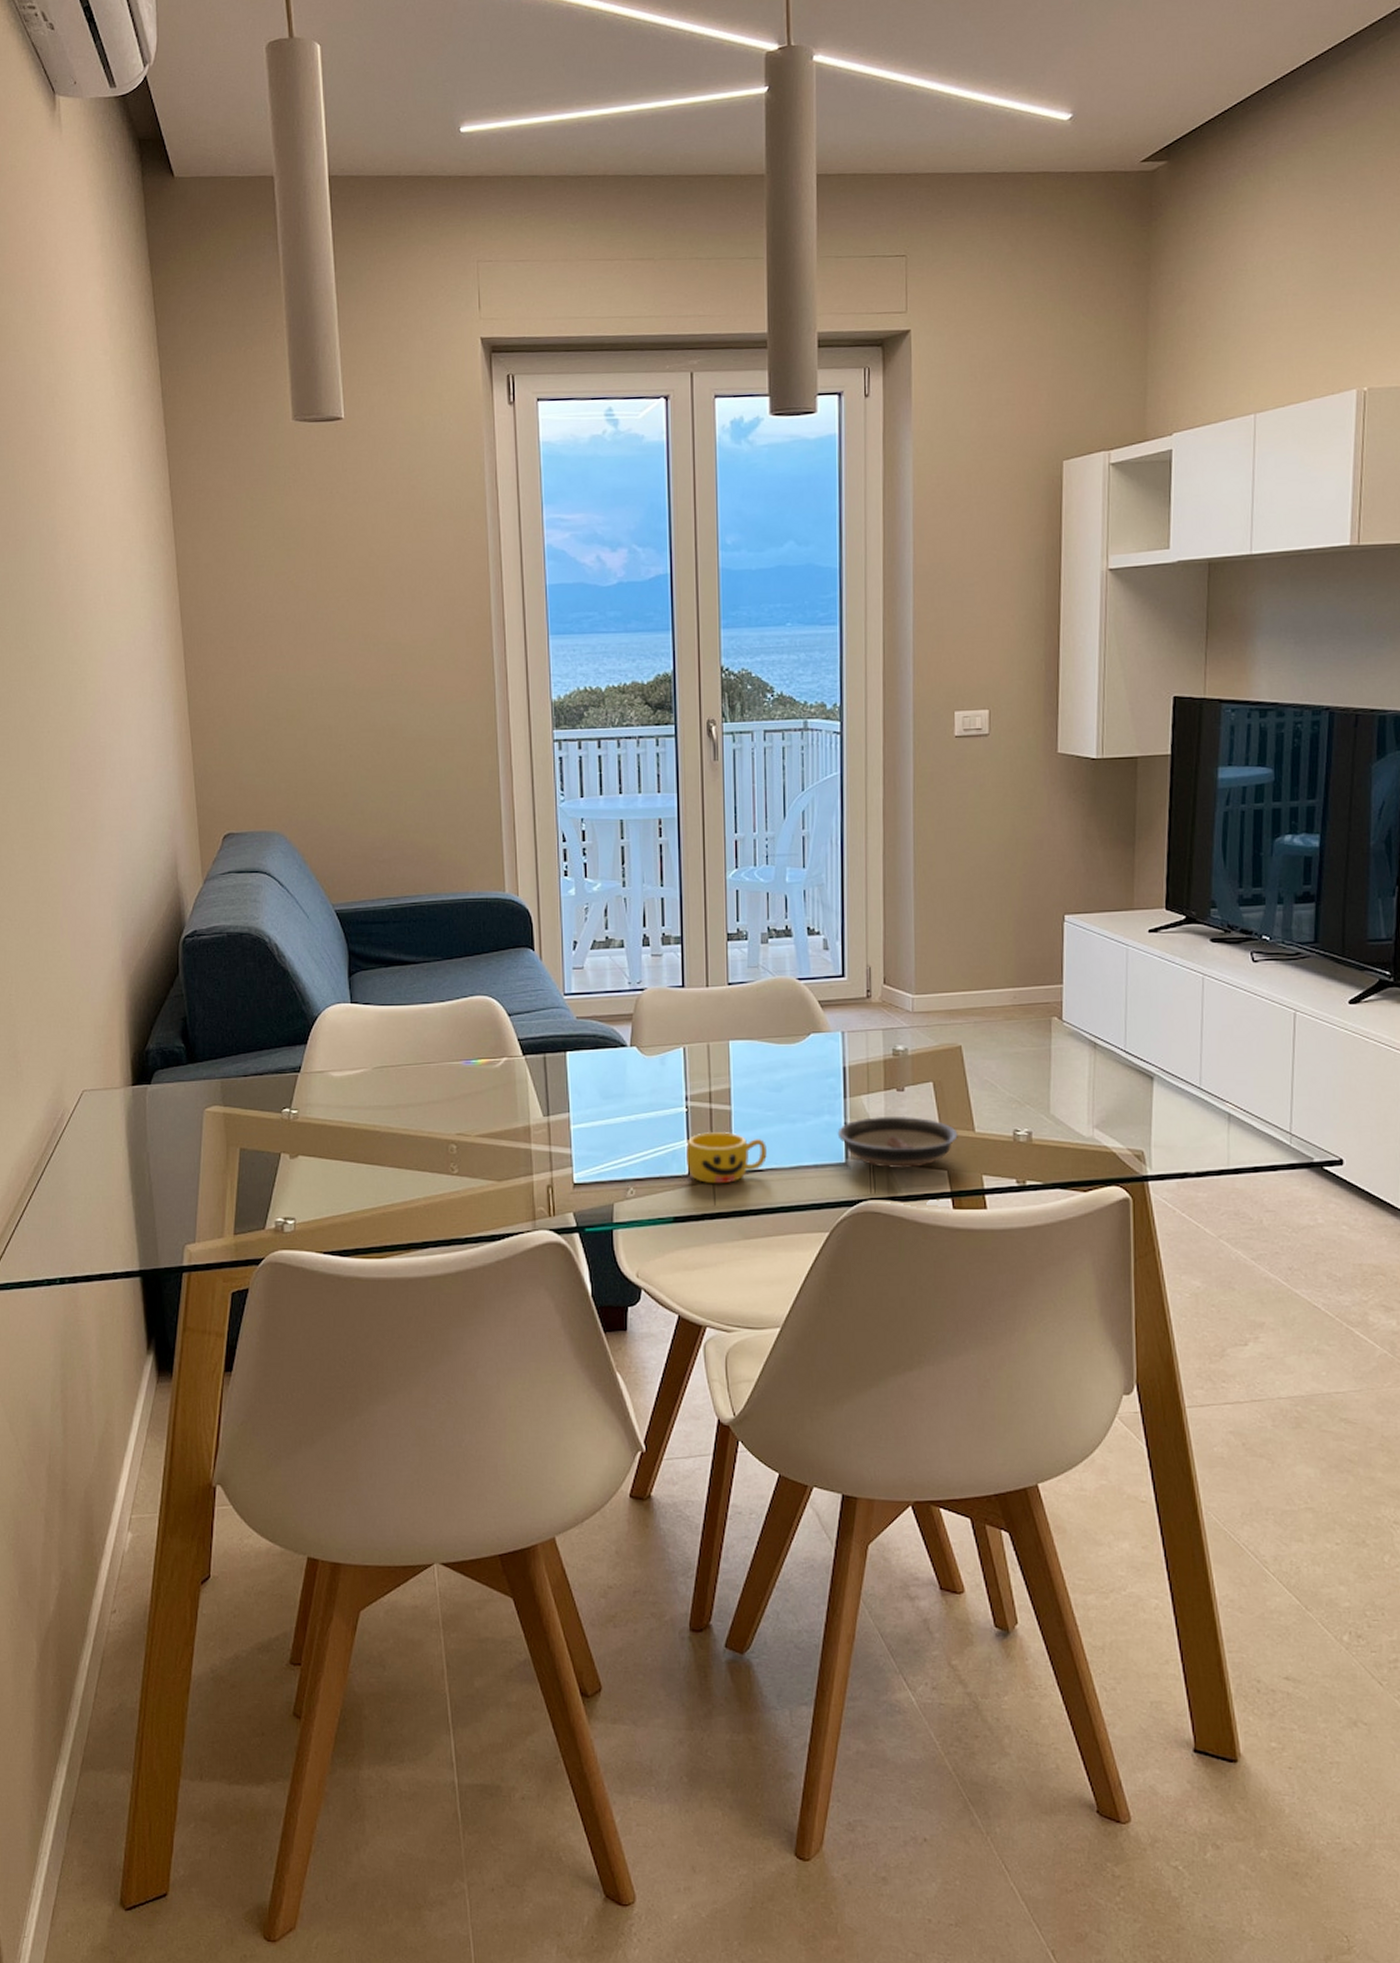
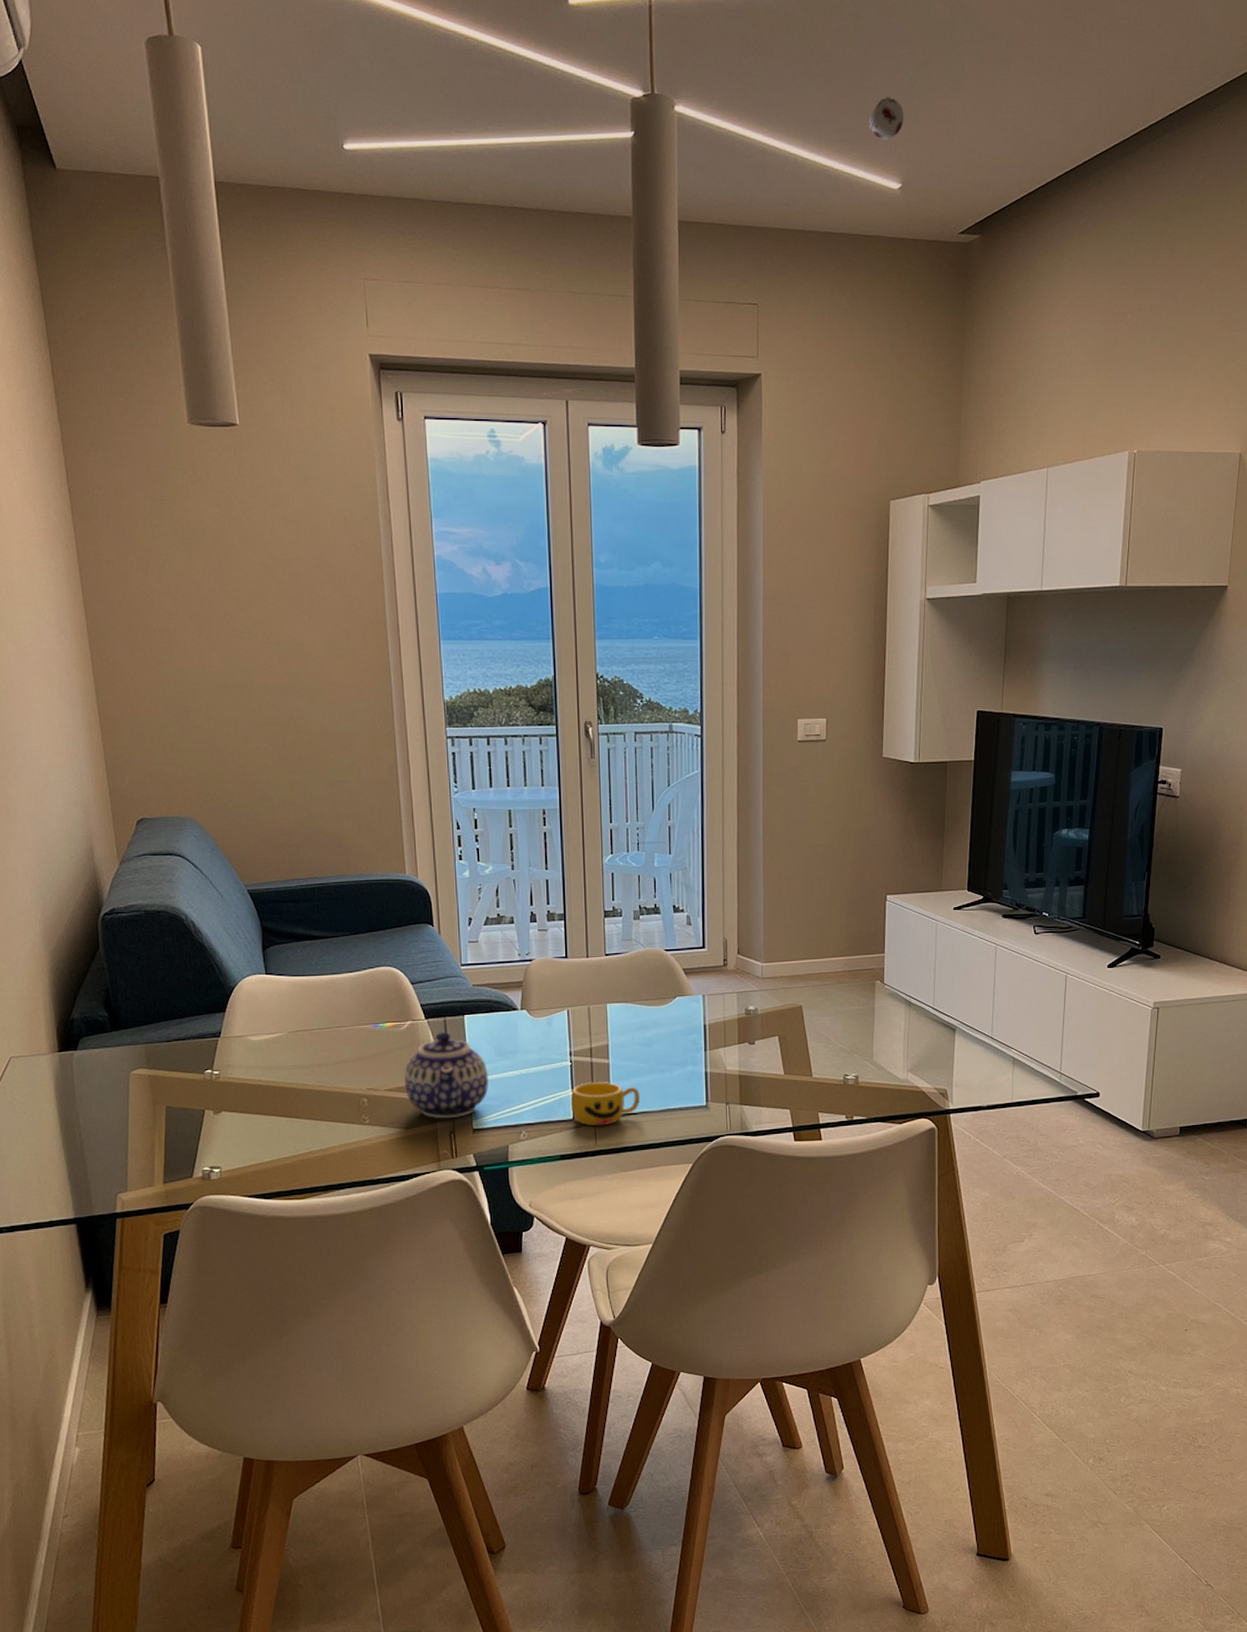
teapot: none [497,1069,592,1171] -> present [404,1031,488,1119]
saucer: present [837,1115,958,1170] -> none [699,1065,799,1110]
smoke detector: none [1033,23,1074,69] -> present [869,97,904,140]

